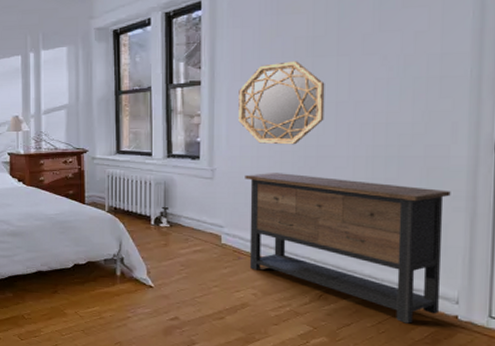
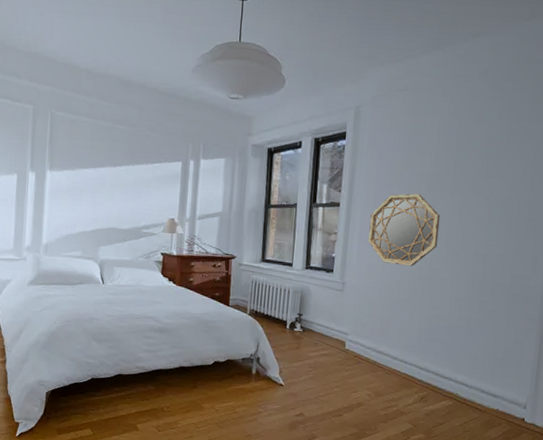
dresser: present [245,173,451,324] -> none [366,289,528,424]

